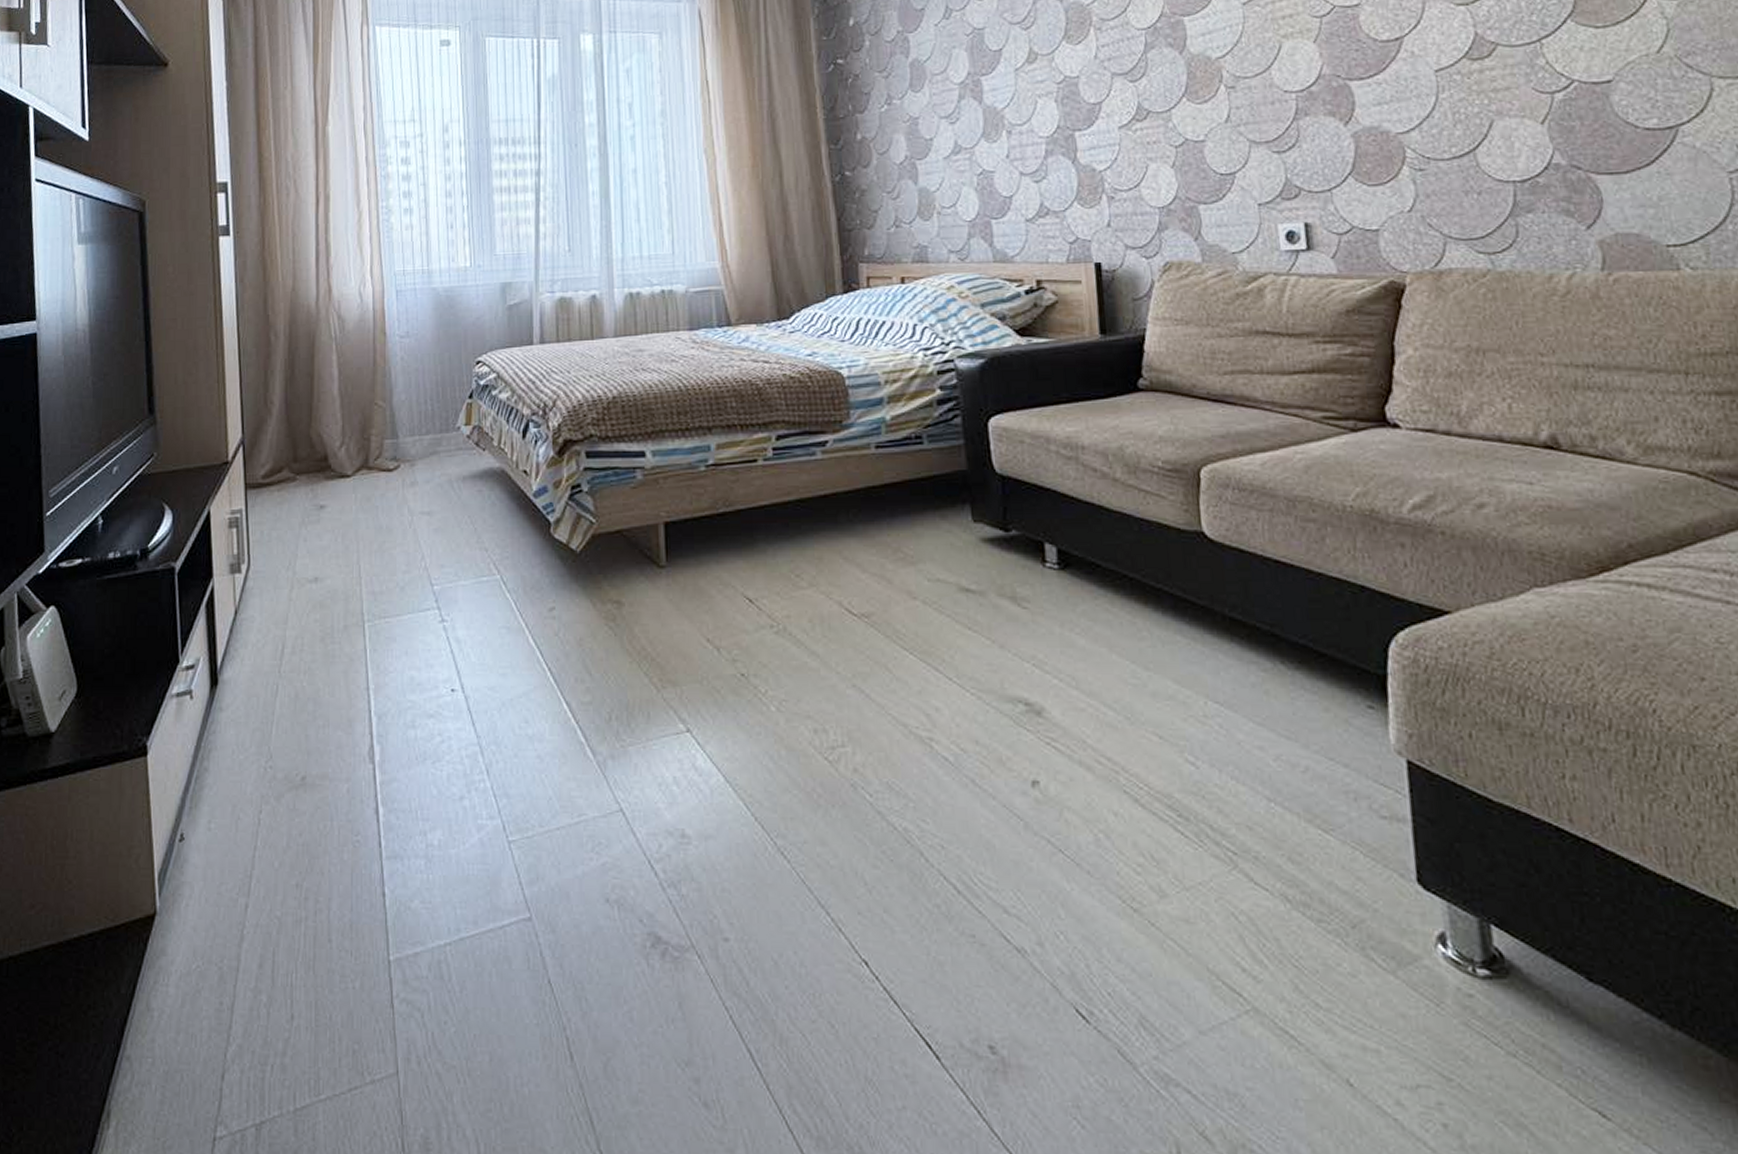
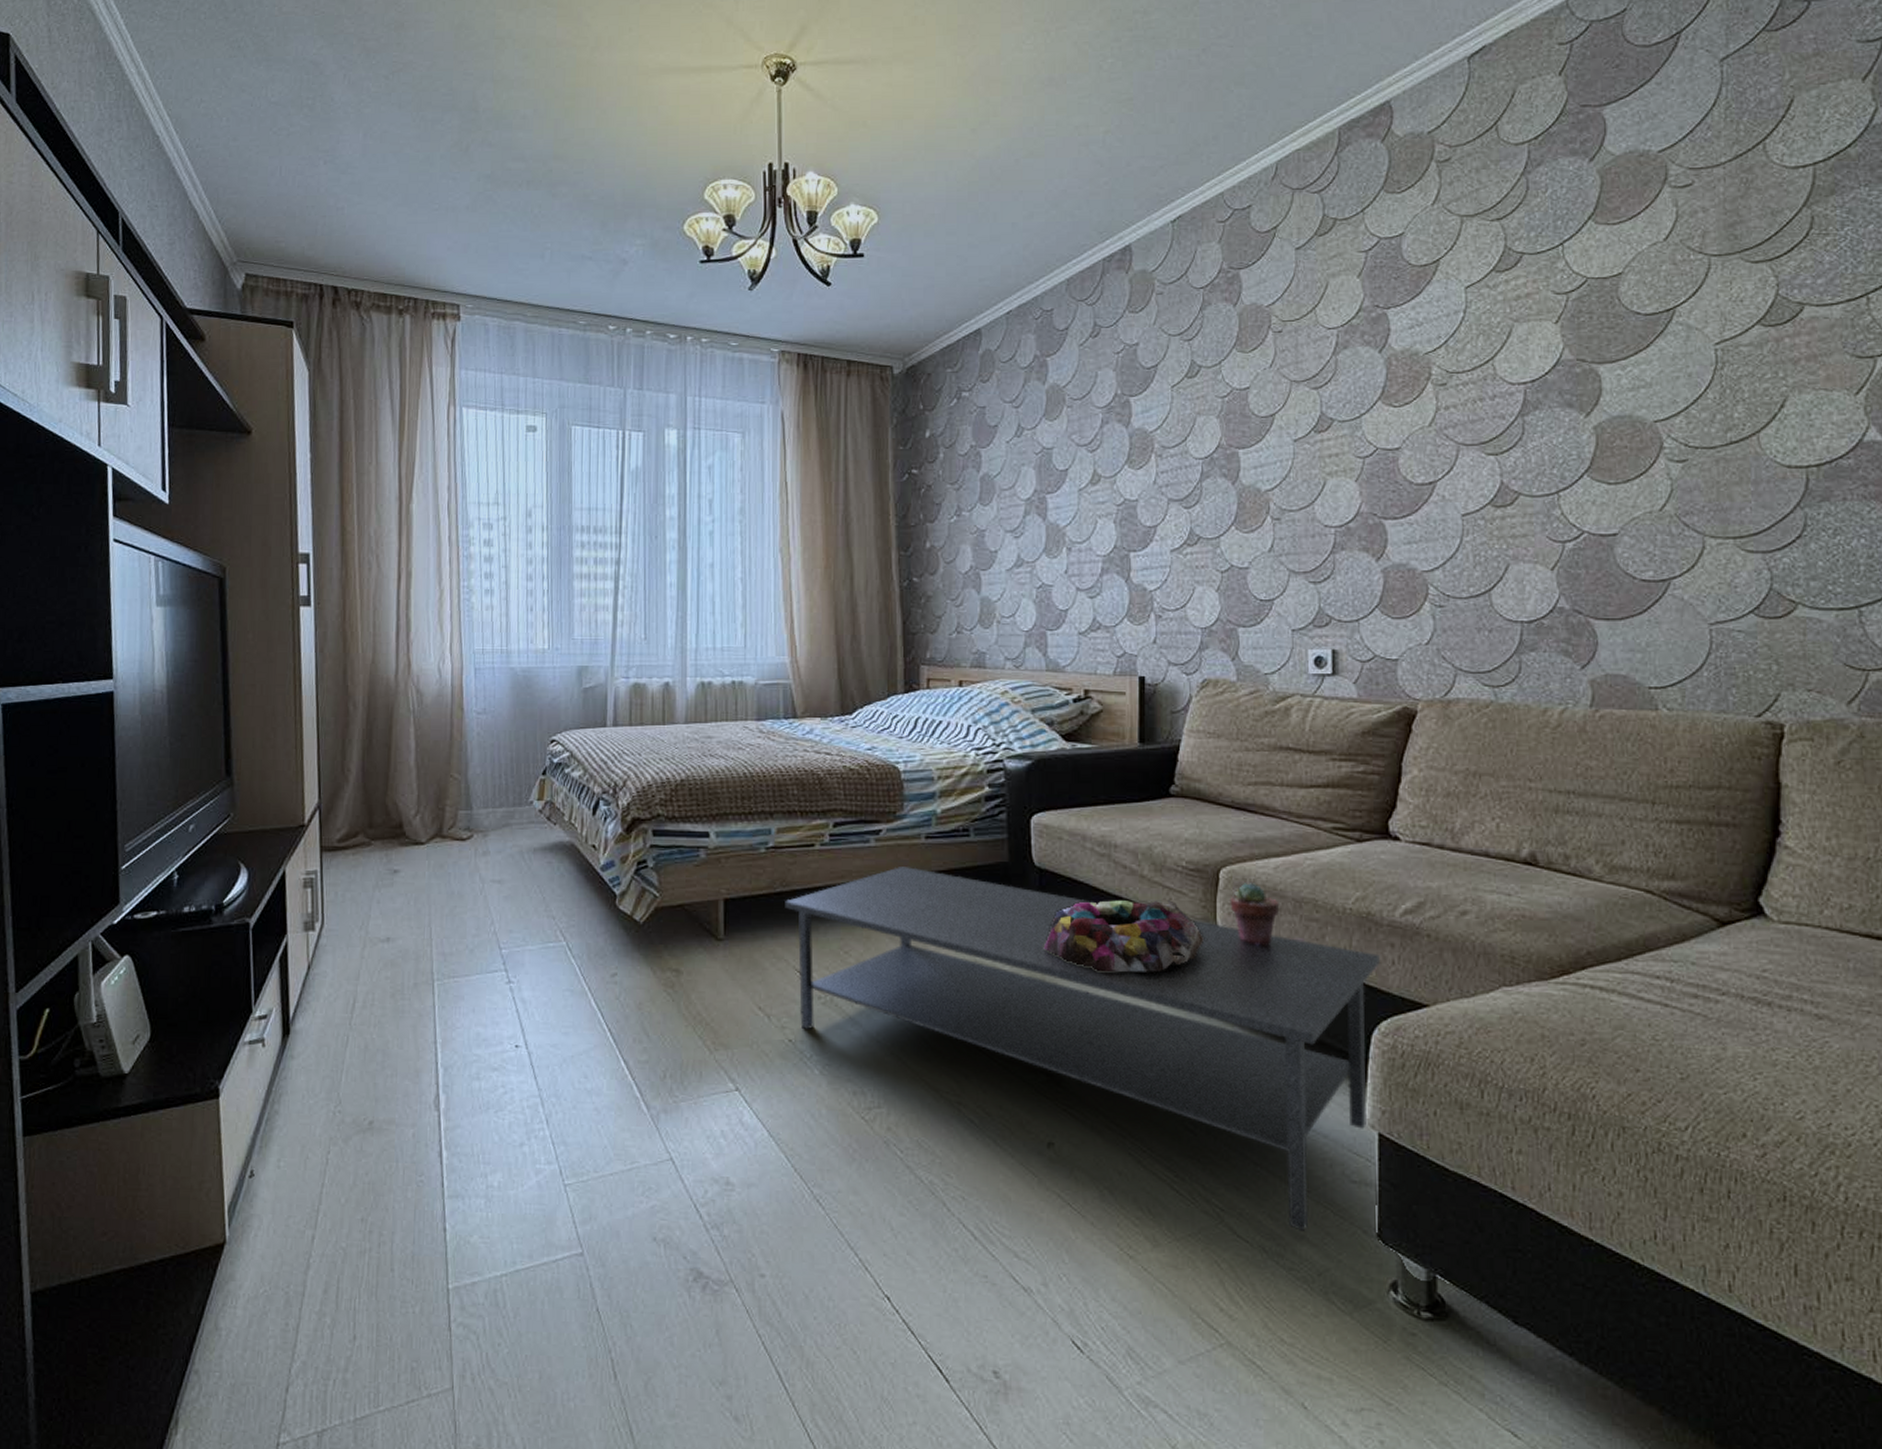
coffee table: none [729,478,1392,878] -> present [785,865,1380,1233]
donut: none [1011,504,1189,588] -> present [1043,900,1204,973]
potted succulent: none [1214,482,1271,552] -> present [1230,883,1279,946]

